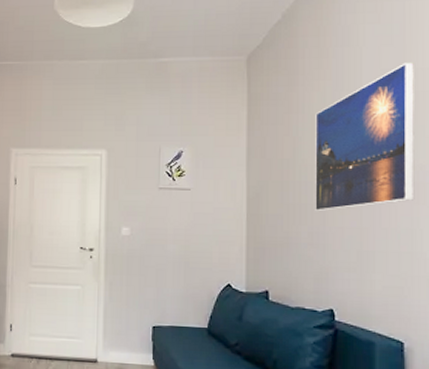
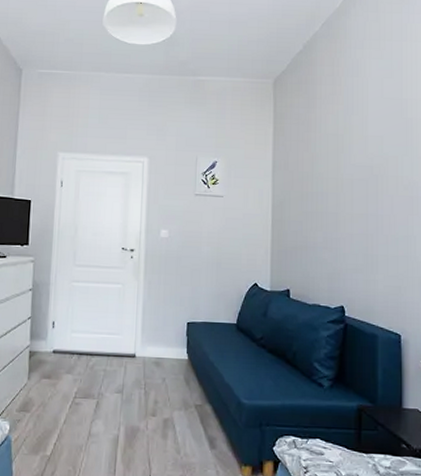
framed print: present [315,62,415,212] -> none [329,93,410,220]

